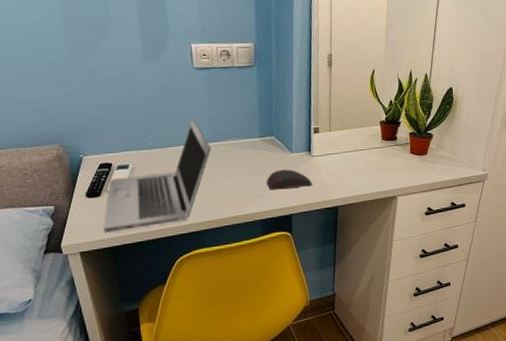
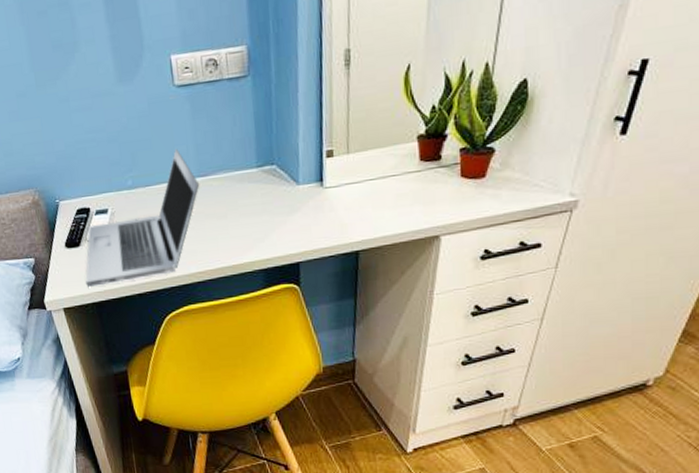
computer mouse: present [266,169,312,190] -> none [266,206,325,233]

